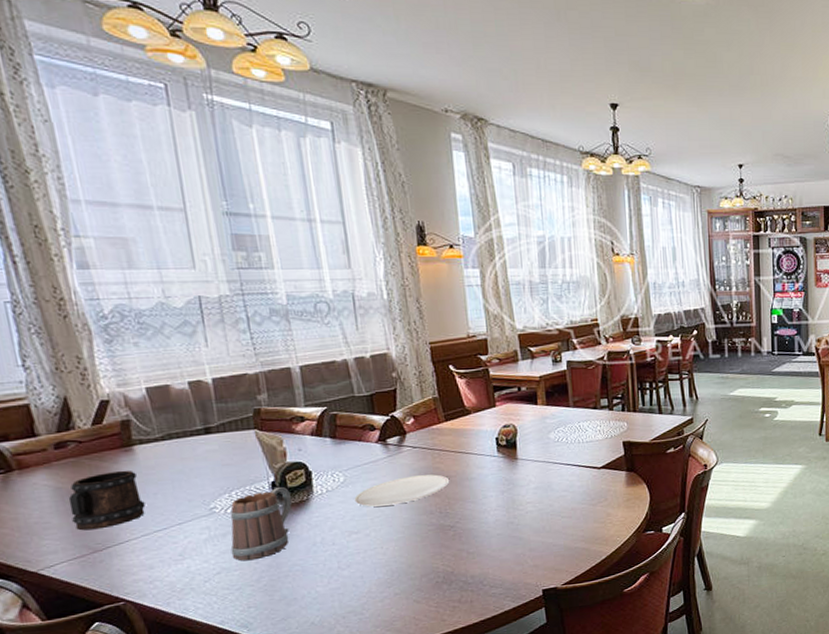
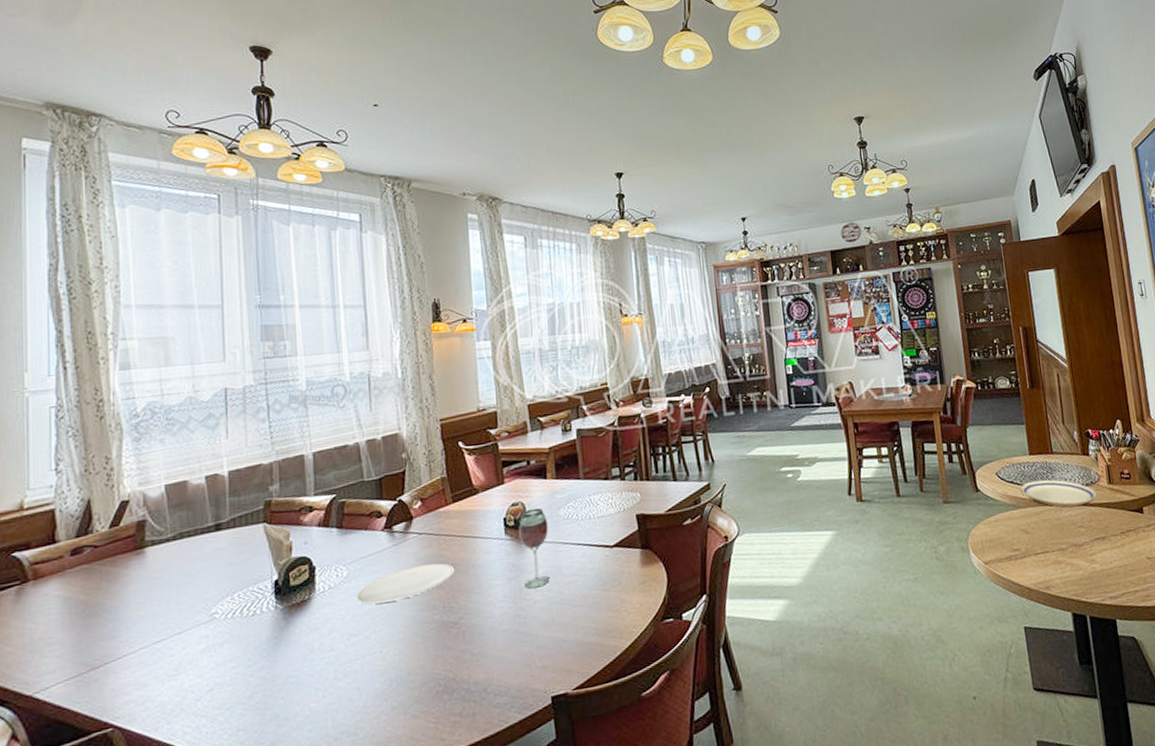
beer mug: present [68,470,146,531] -> none [75,574,148,646]
beer mug: present [230,487,292,562] -> none [226,586,293,675]
wineglass: none [510,430,540,501] -> present [519,507,549,589]

